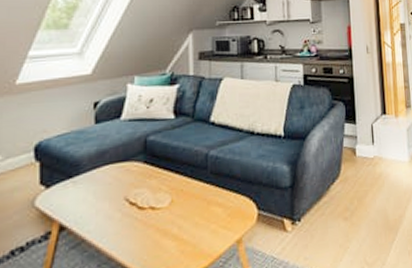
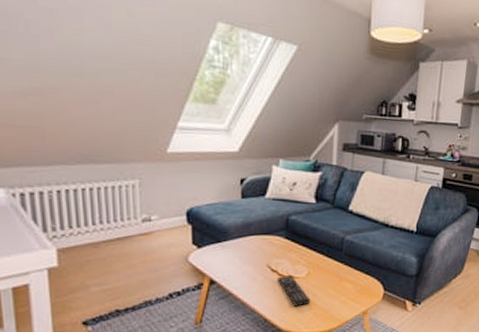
remote control: none [137,206,176,245] -> present [278,275,311,306]

